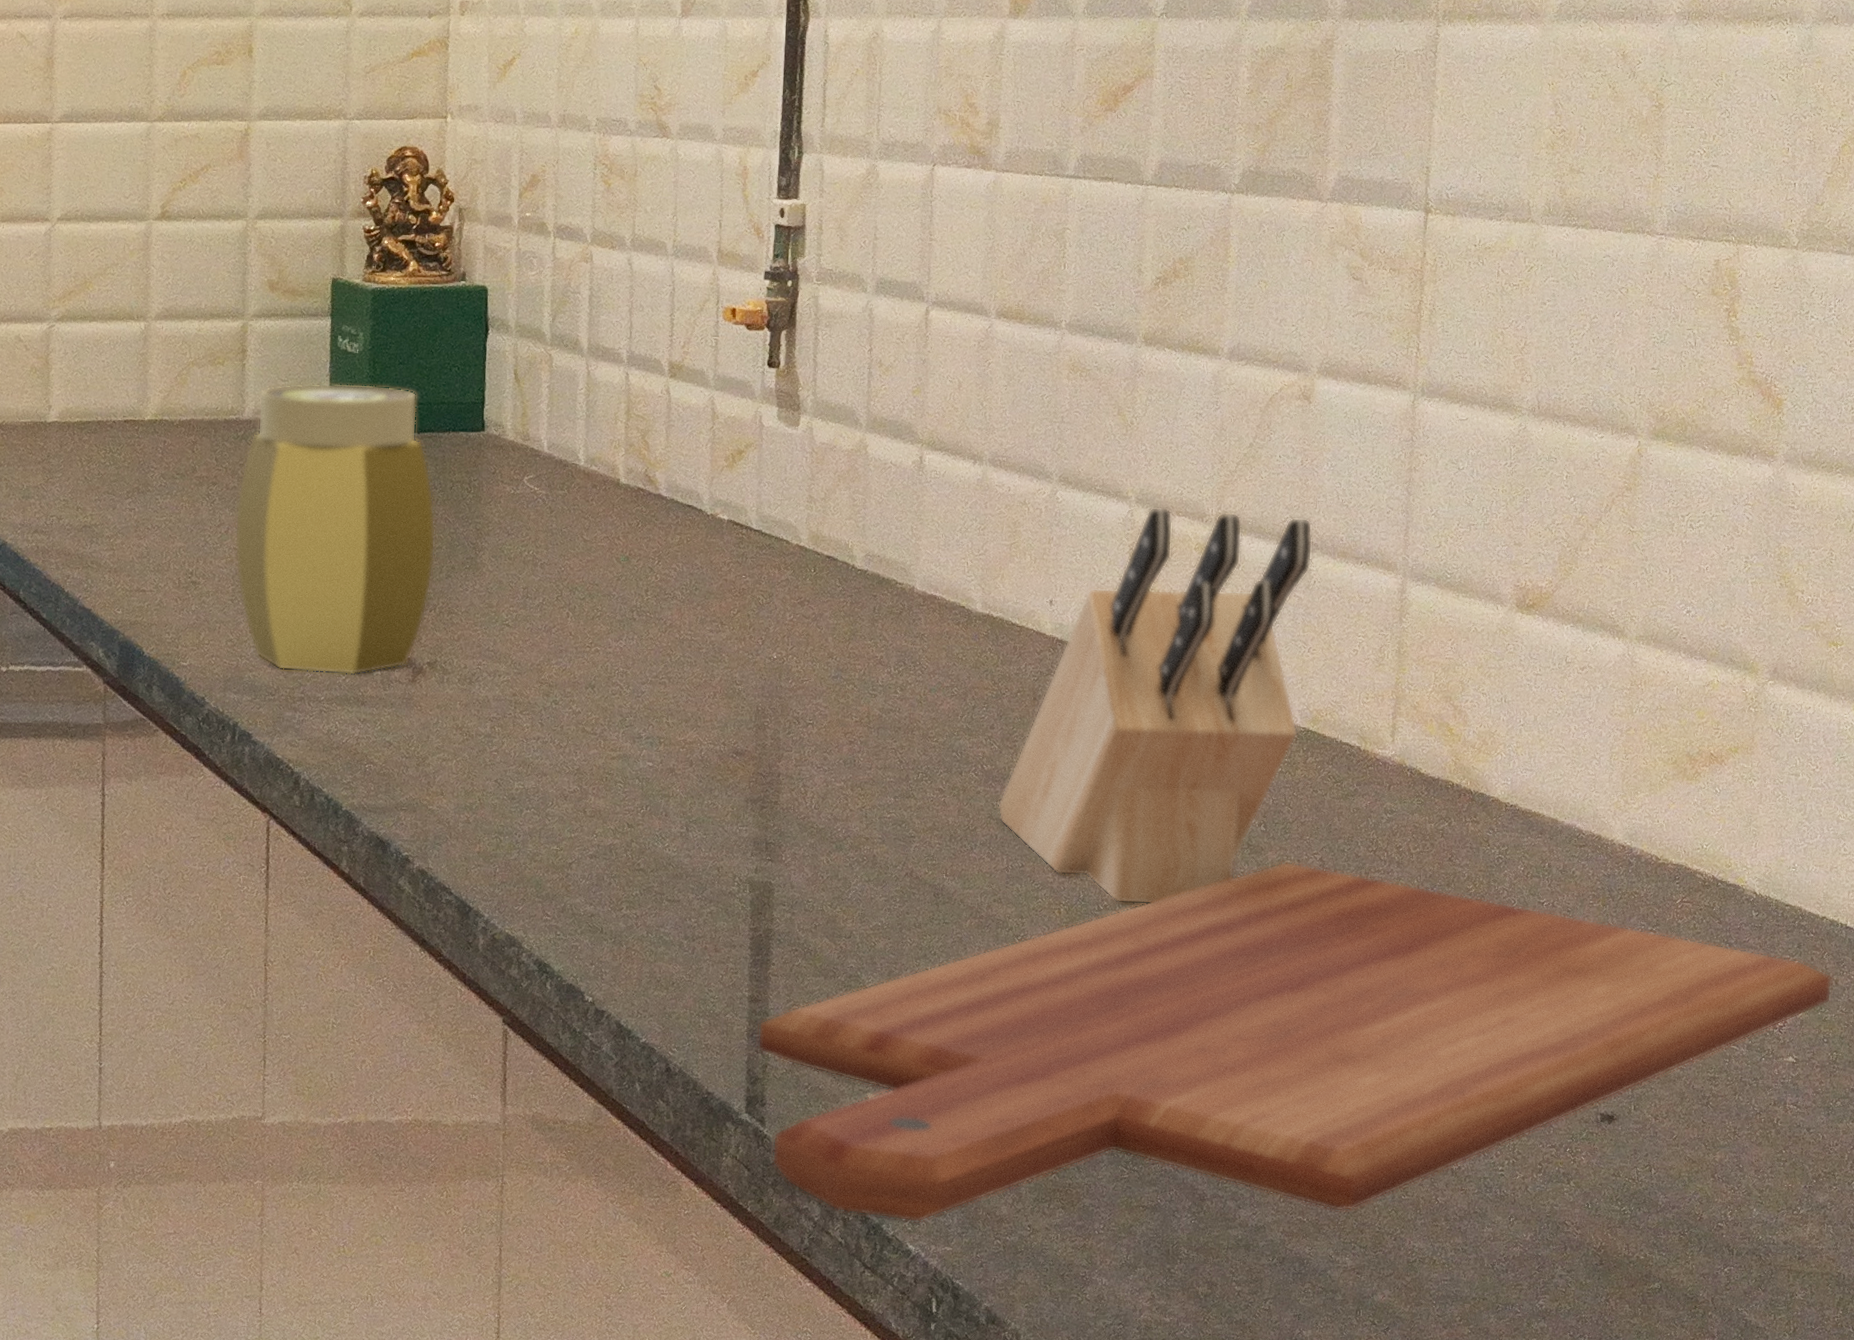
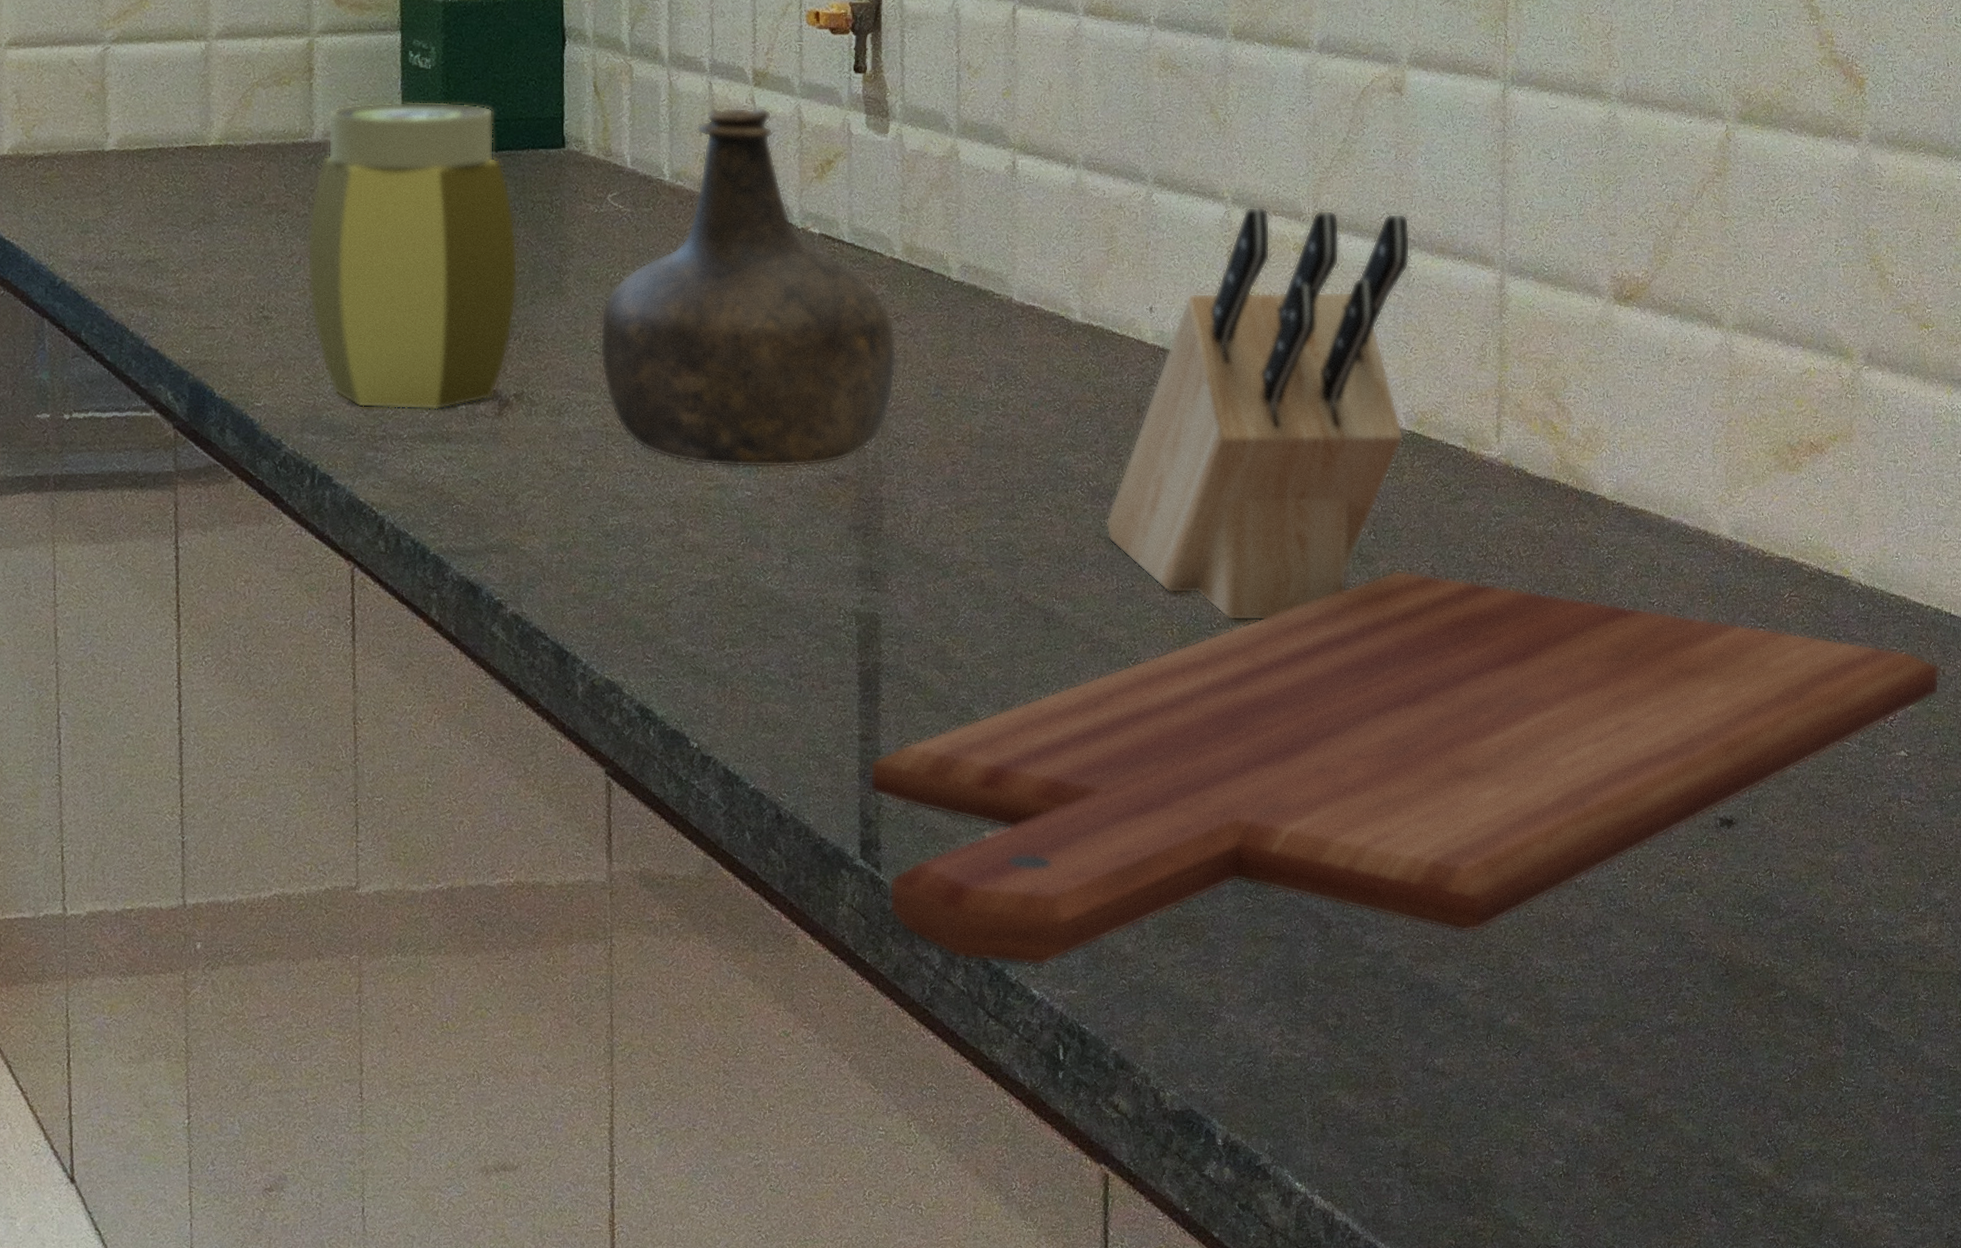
bottle: none [511,397,800,742] -> present [600,107,897,468]

